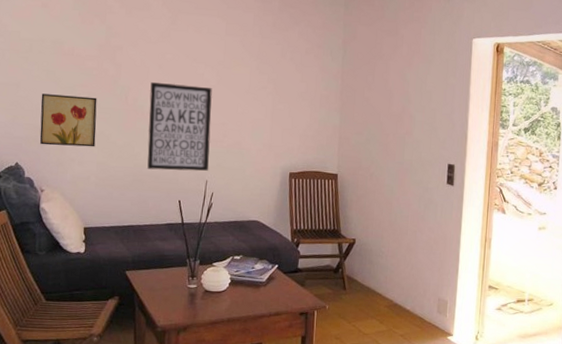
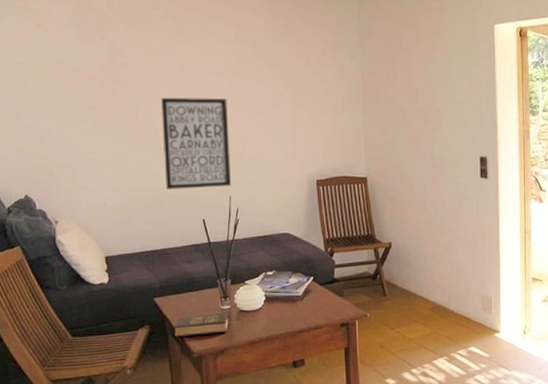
wall art: present [39,93,97,147] -> none [45,119,109,174]
hardback book: none [141,291,194,311] -> present [174,312,228,338]

